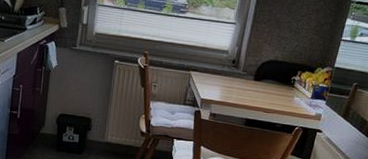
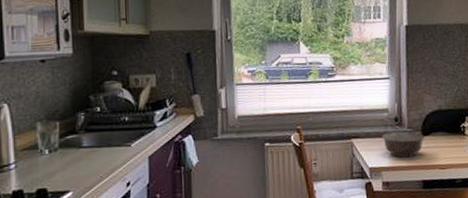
bowl: none [217,71,257,97] -> present [381,131,425,158]

